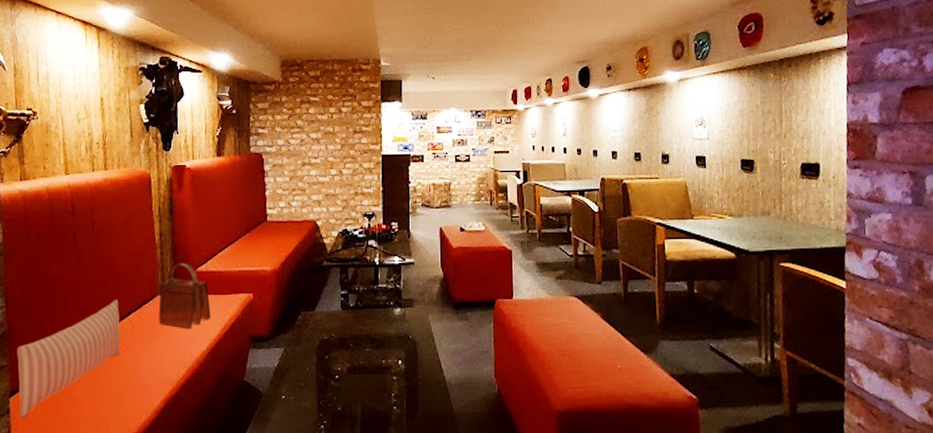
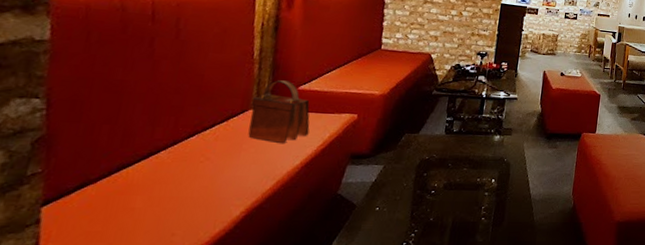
pillow: present [16,299,121,420] -> none [52,110,201,231]

